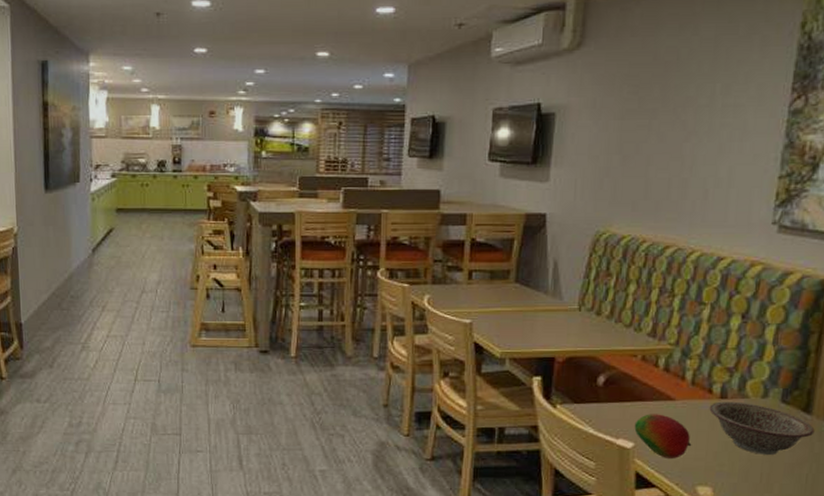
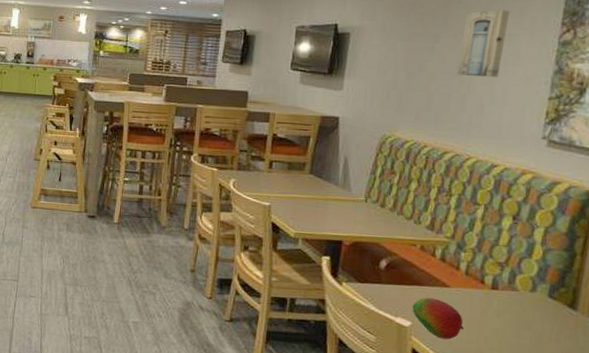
wall art: none [677,76,734,157] -> present [457,9,510,78]
decorative bowl: present [709,401,815,455] -> none [481,292,580,344]

